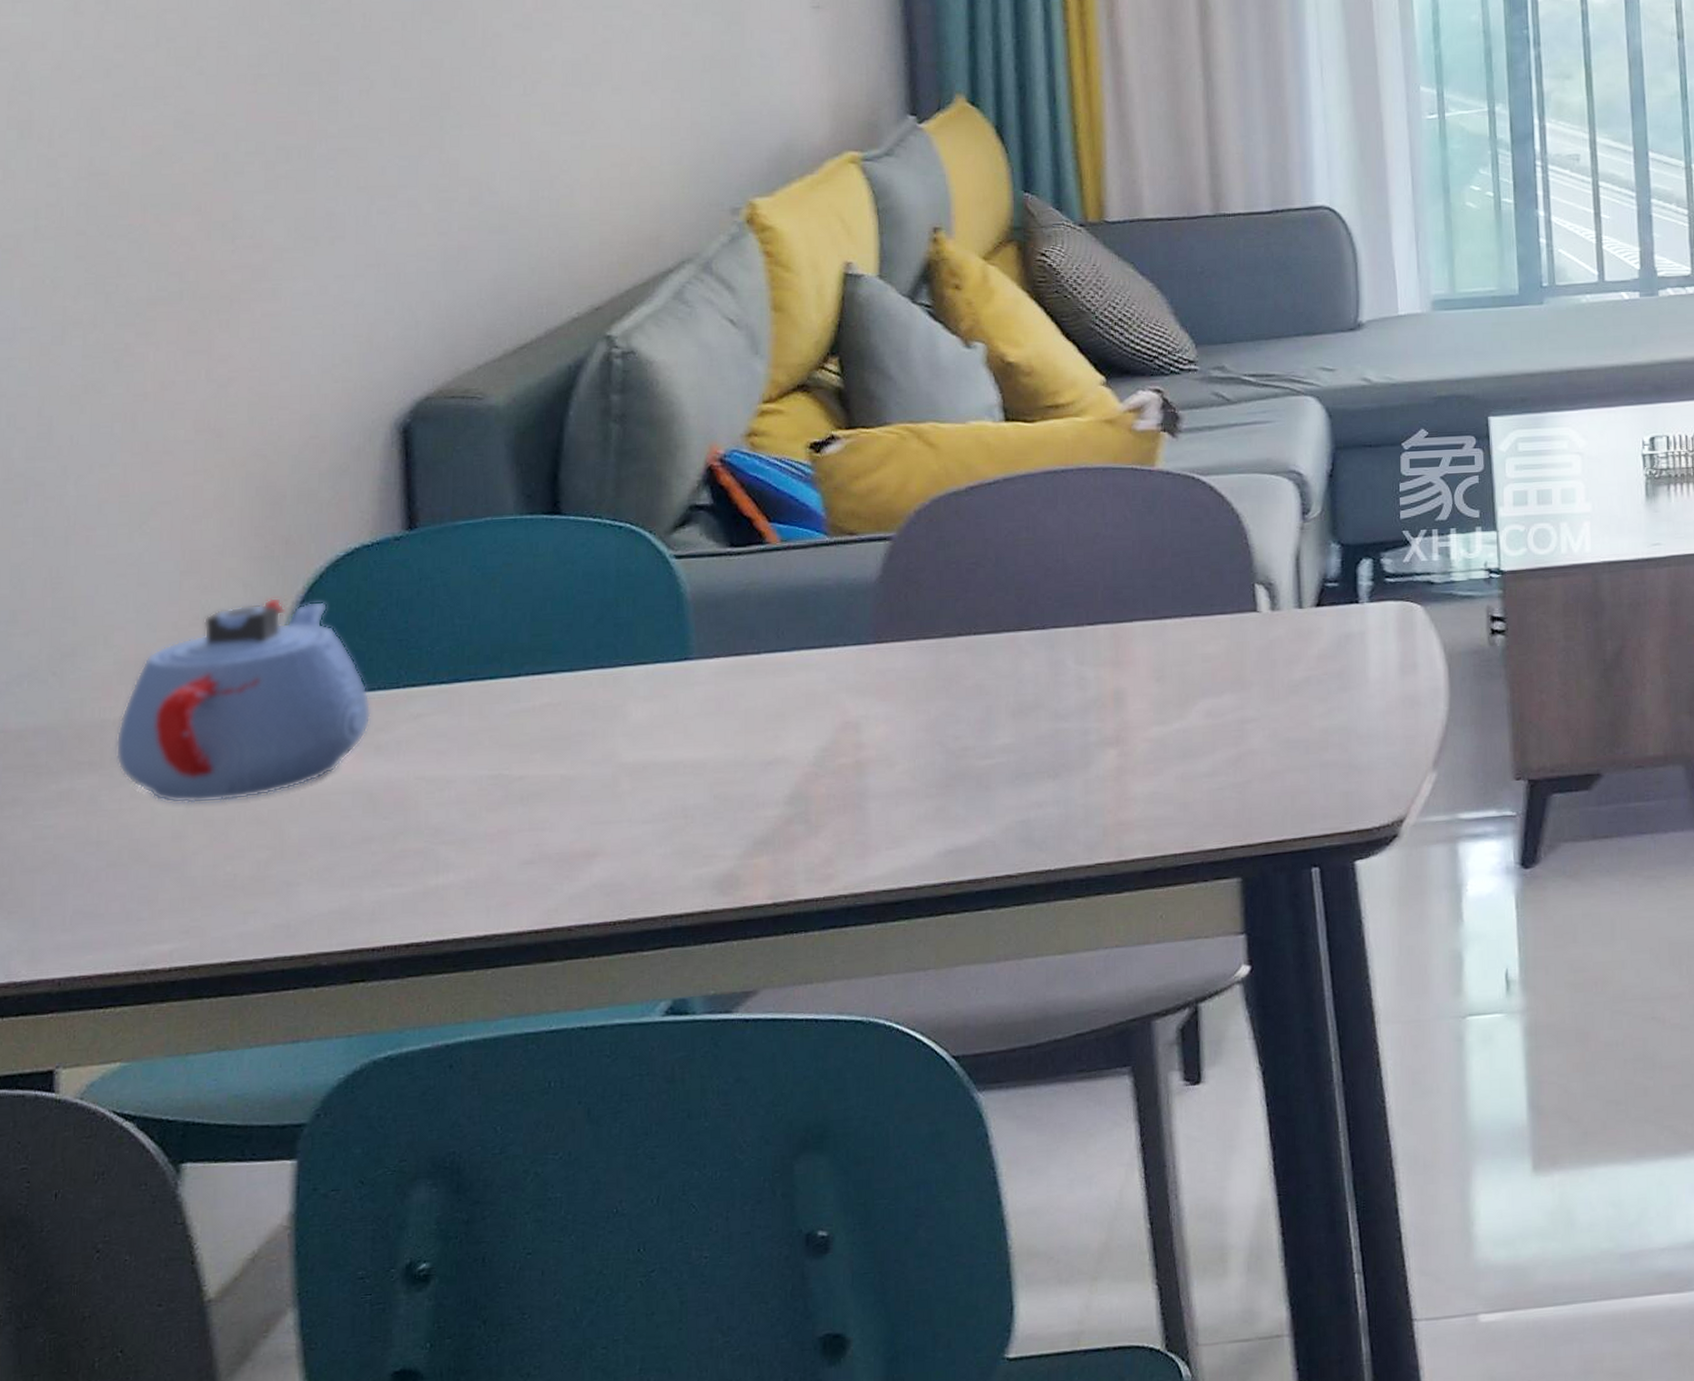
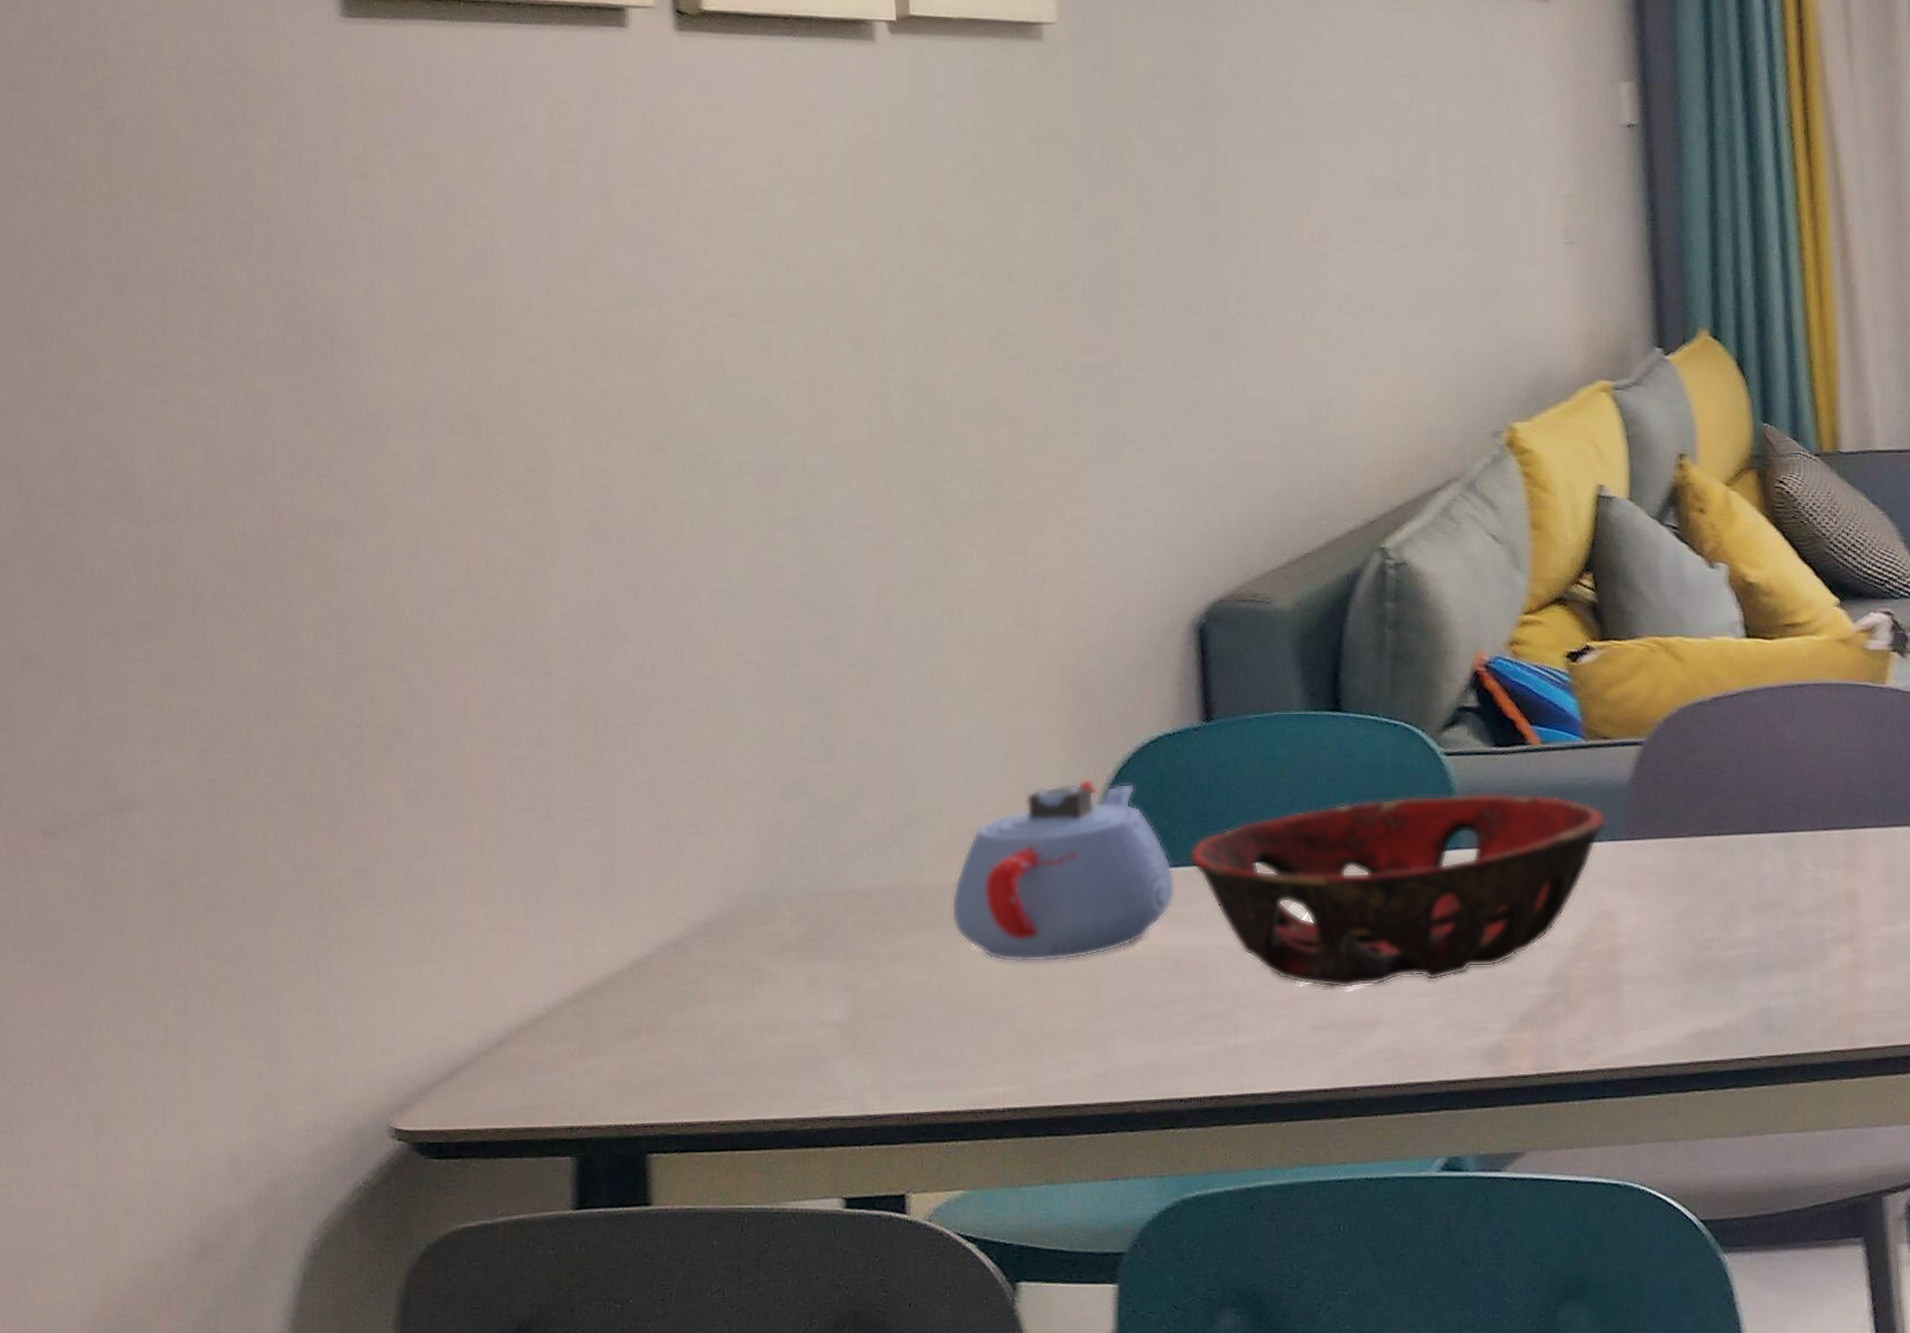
decorative bowl: none [386,597,852,818] -> present [1188,793,1607,989]

